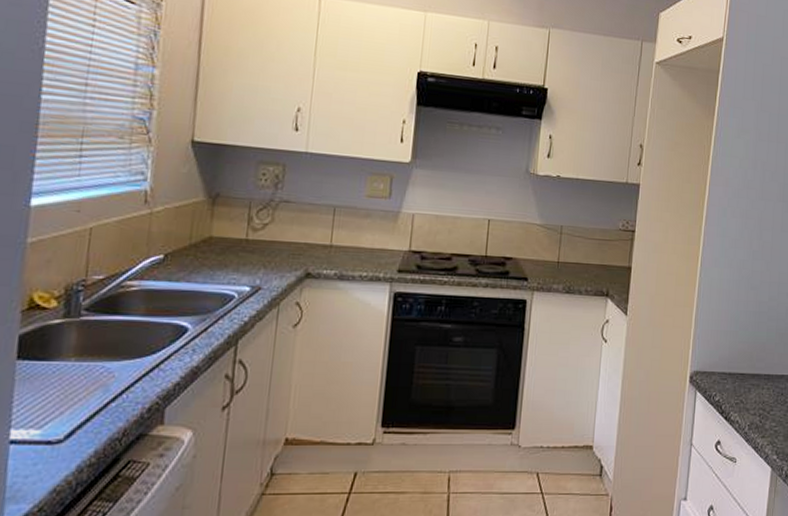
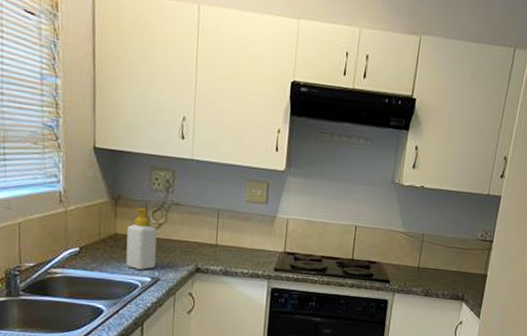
soap bottle: none [220,207,261,278] -> present [126,208,157,270]

